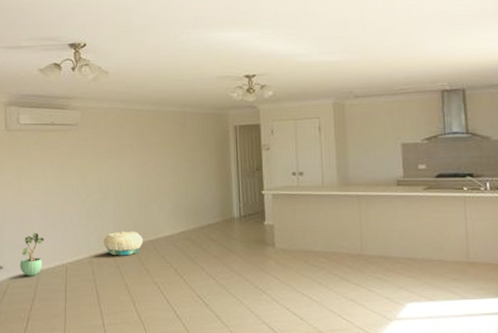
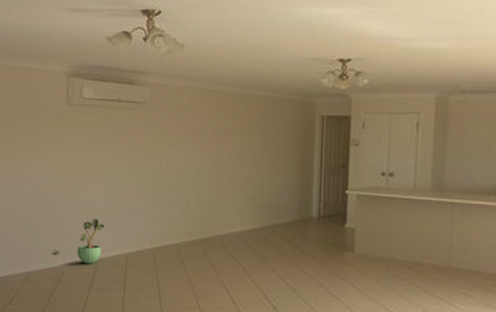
basket: present [103,231,144,256] -> none [167,223,212,250]

